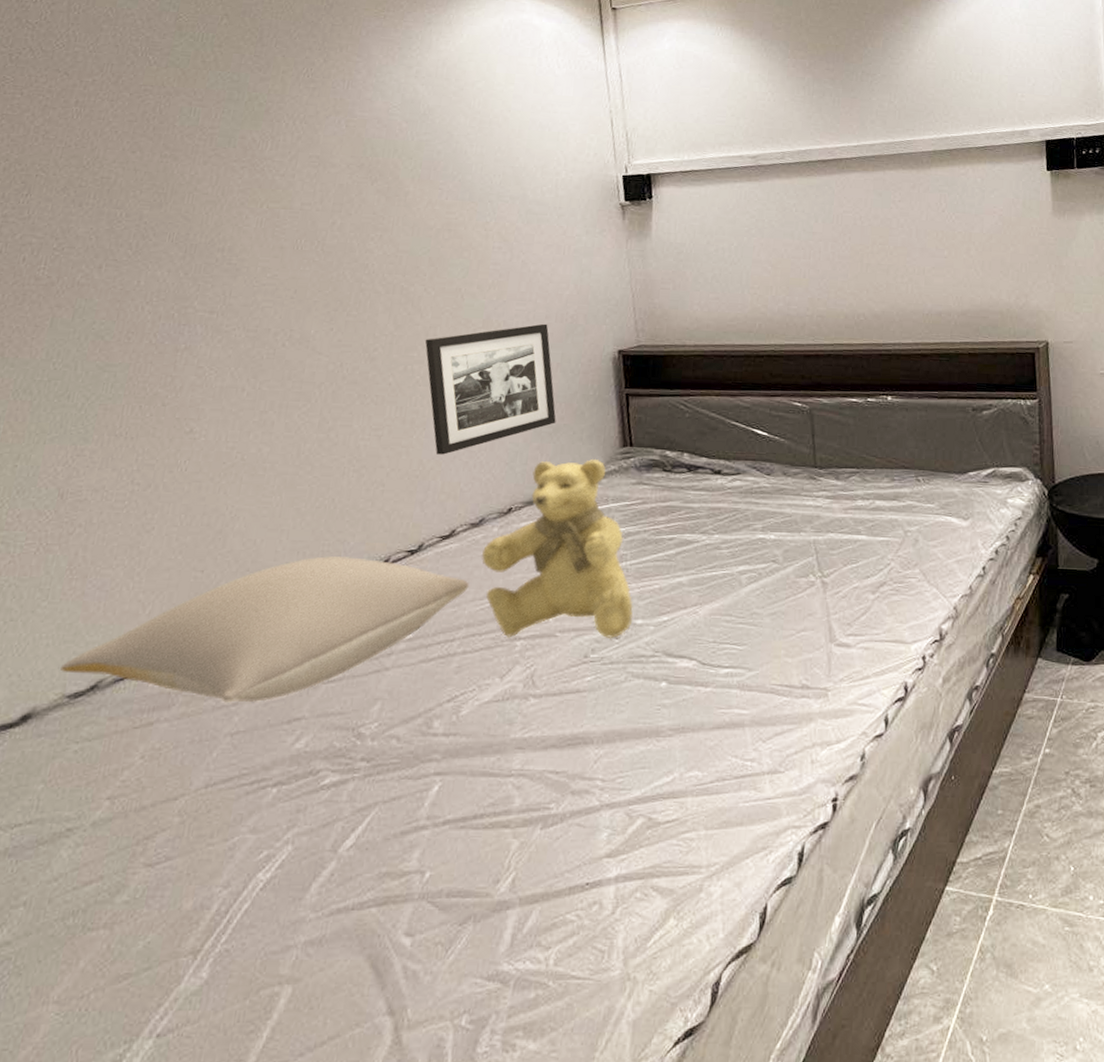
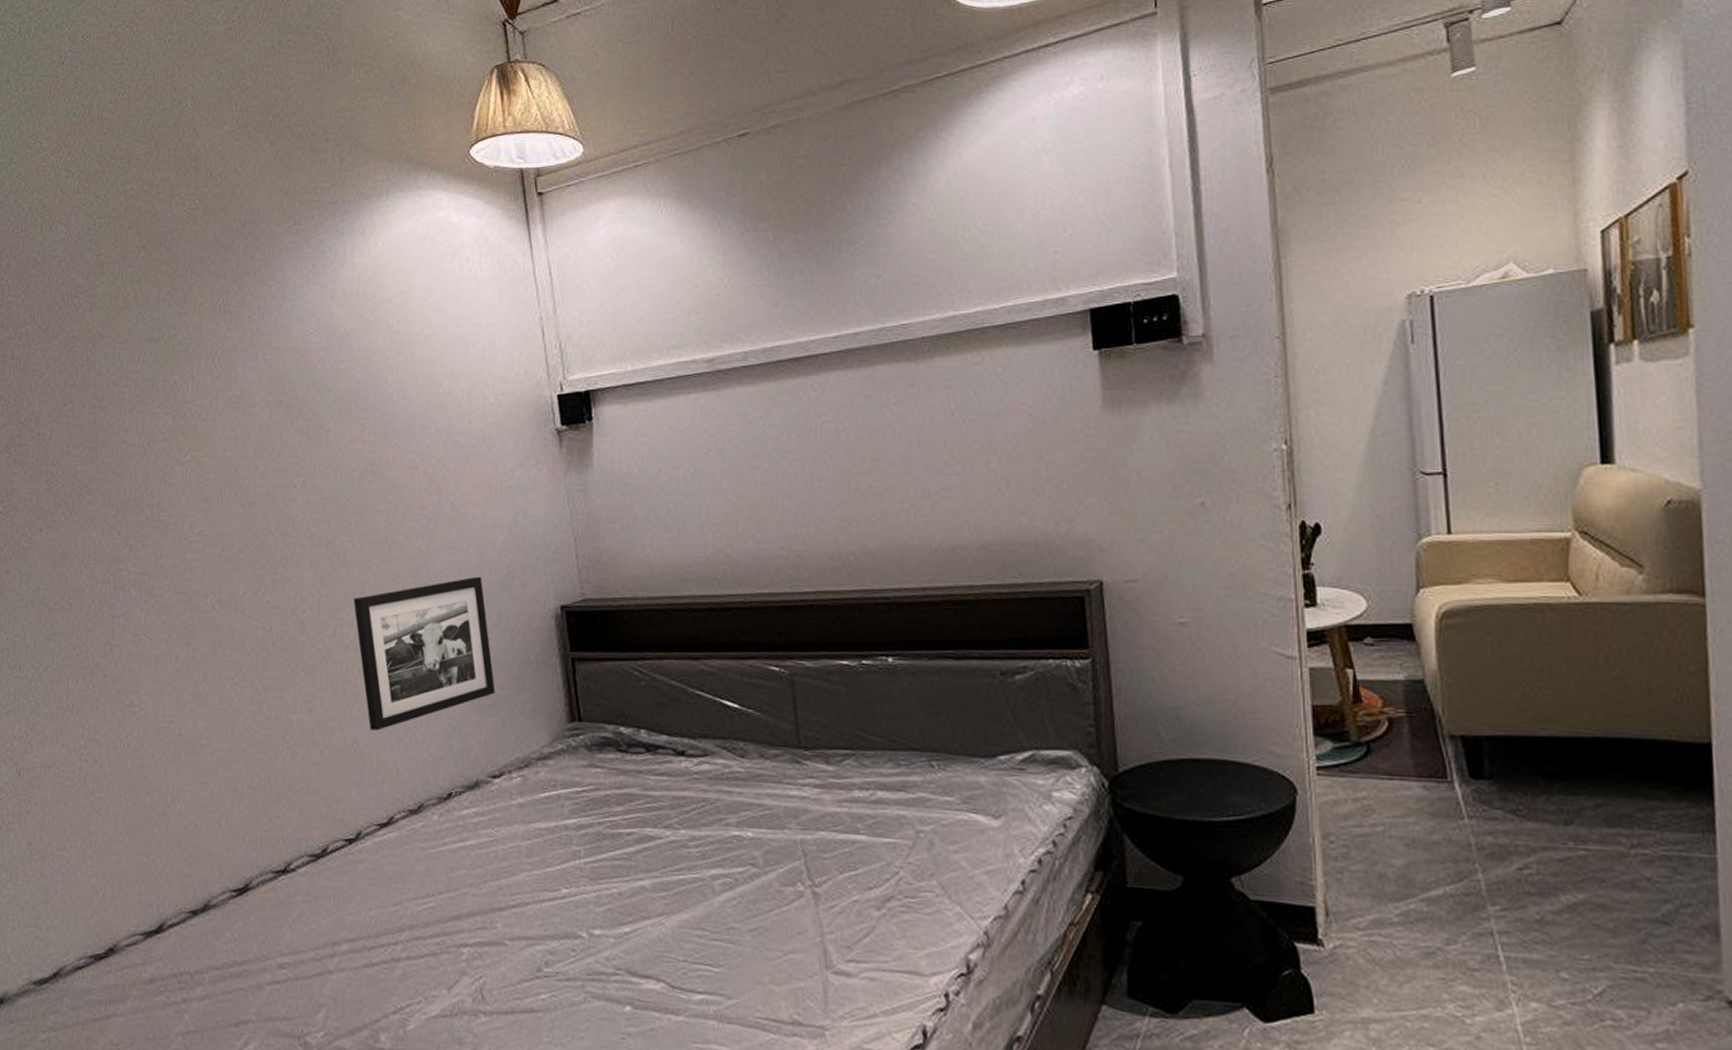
pillow: present [60,555,470,704] -> none [26,842,411,1001]
teddy bear: present [481,458,633,638] -> none [421,735,590,950]

